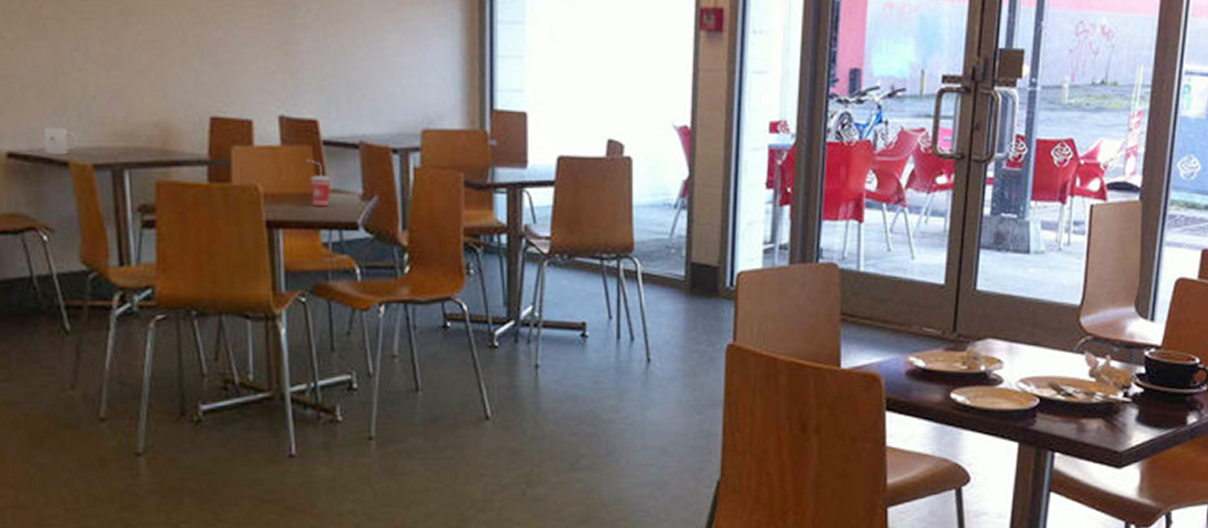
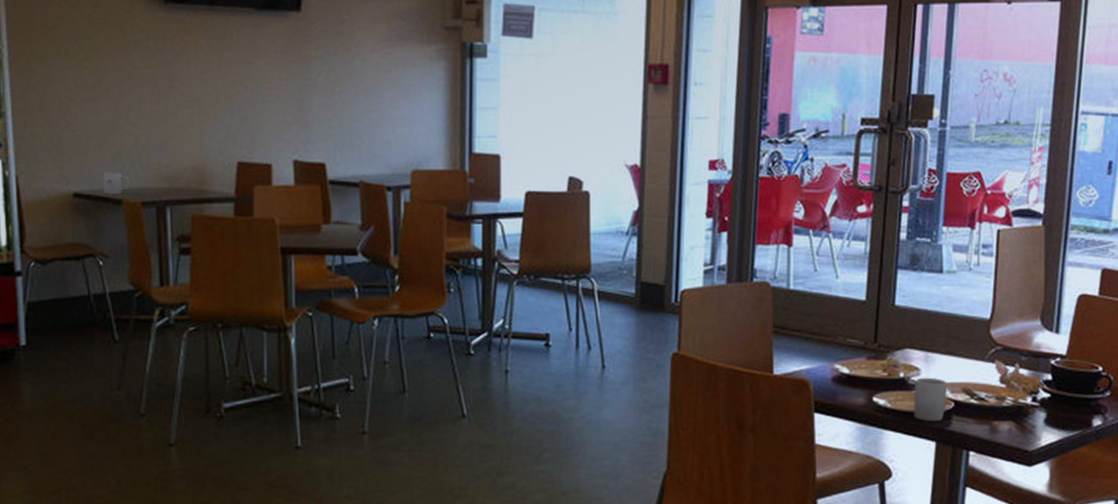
beverage cup: present [306,159,332,207] -> none [315,196,336,236]
mug: none [994,370,1032,421] -> present [913,377,947,422]

